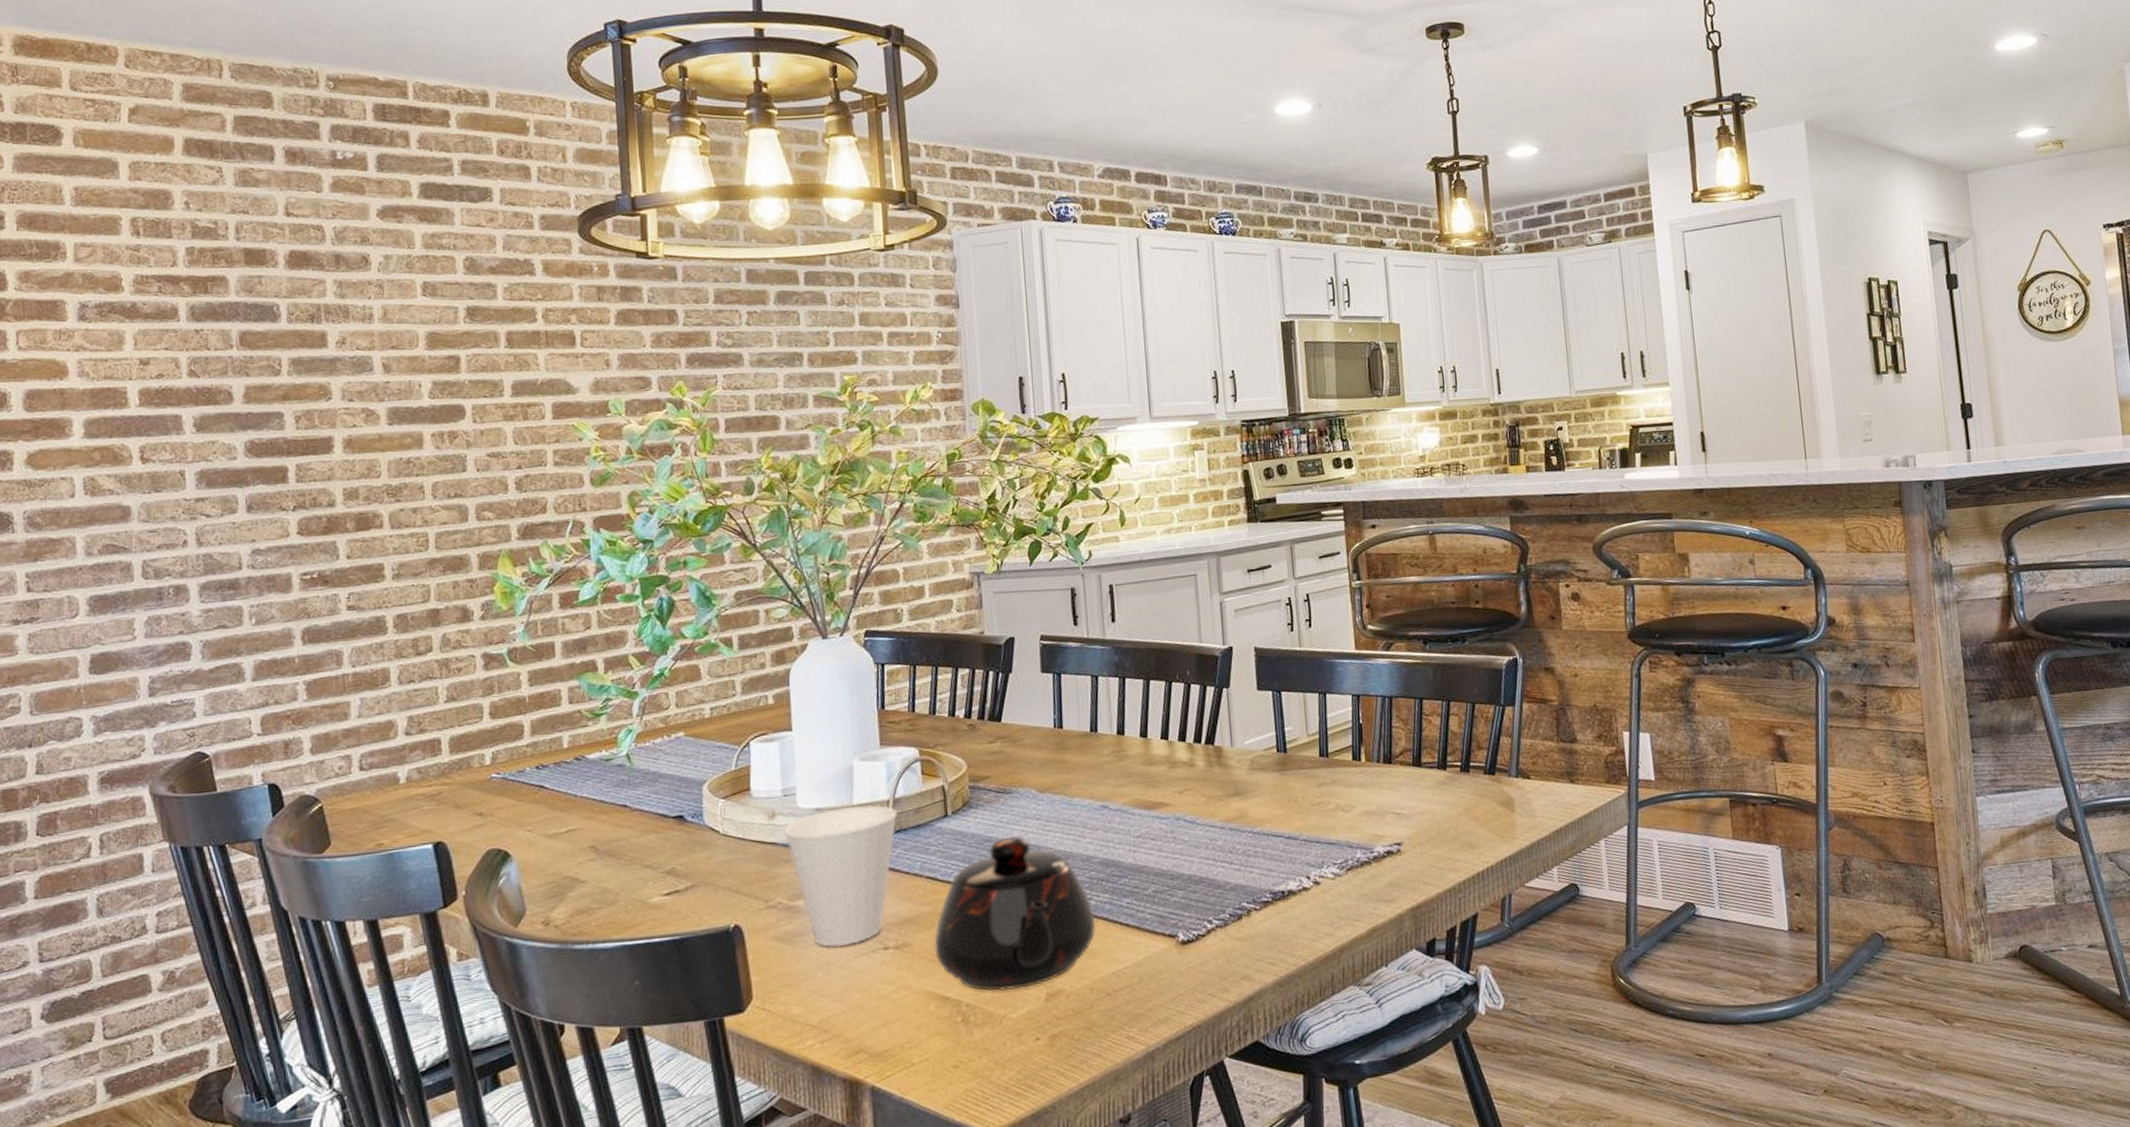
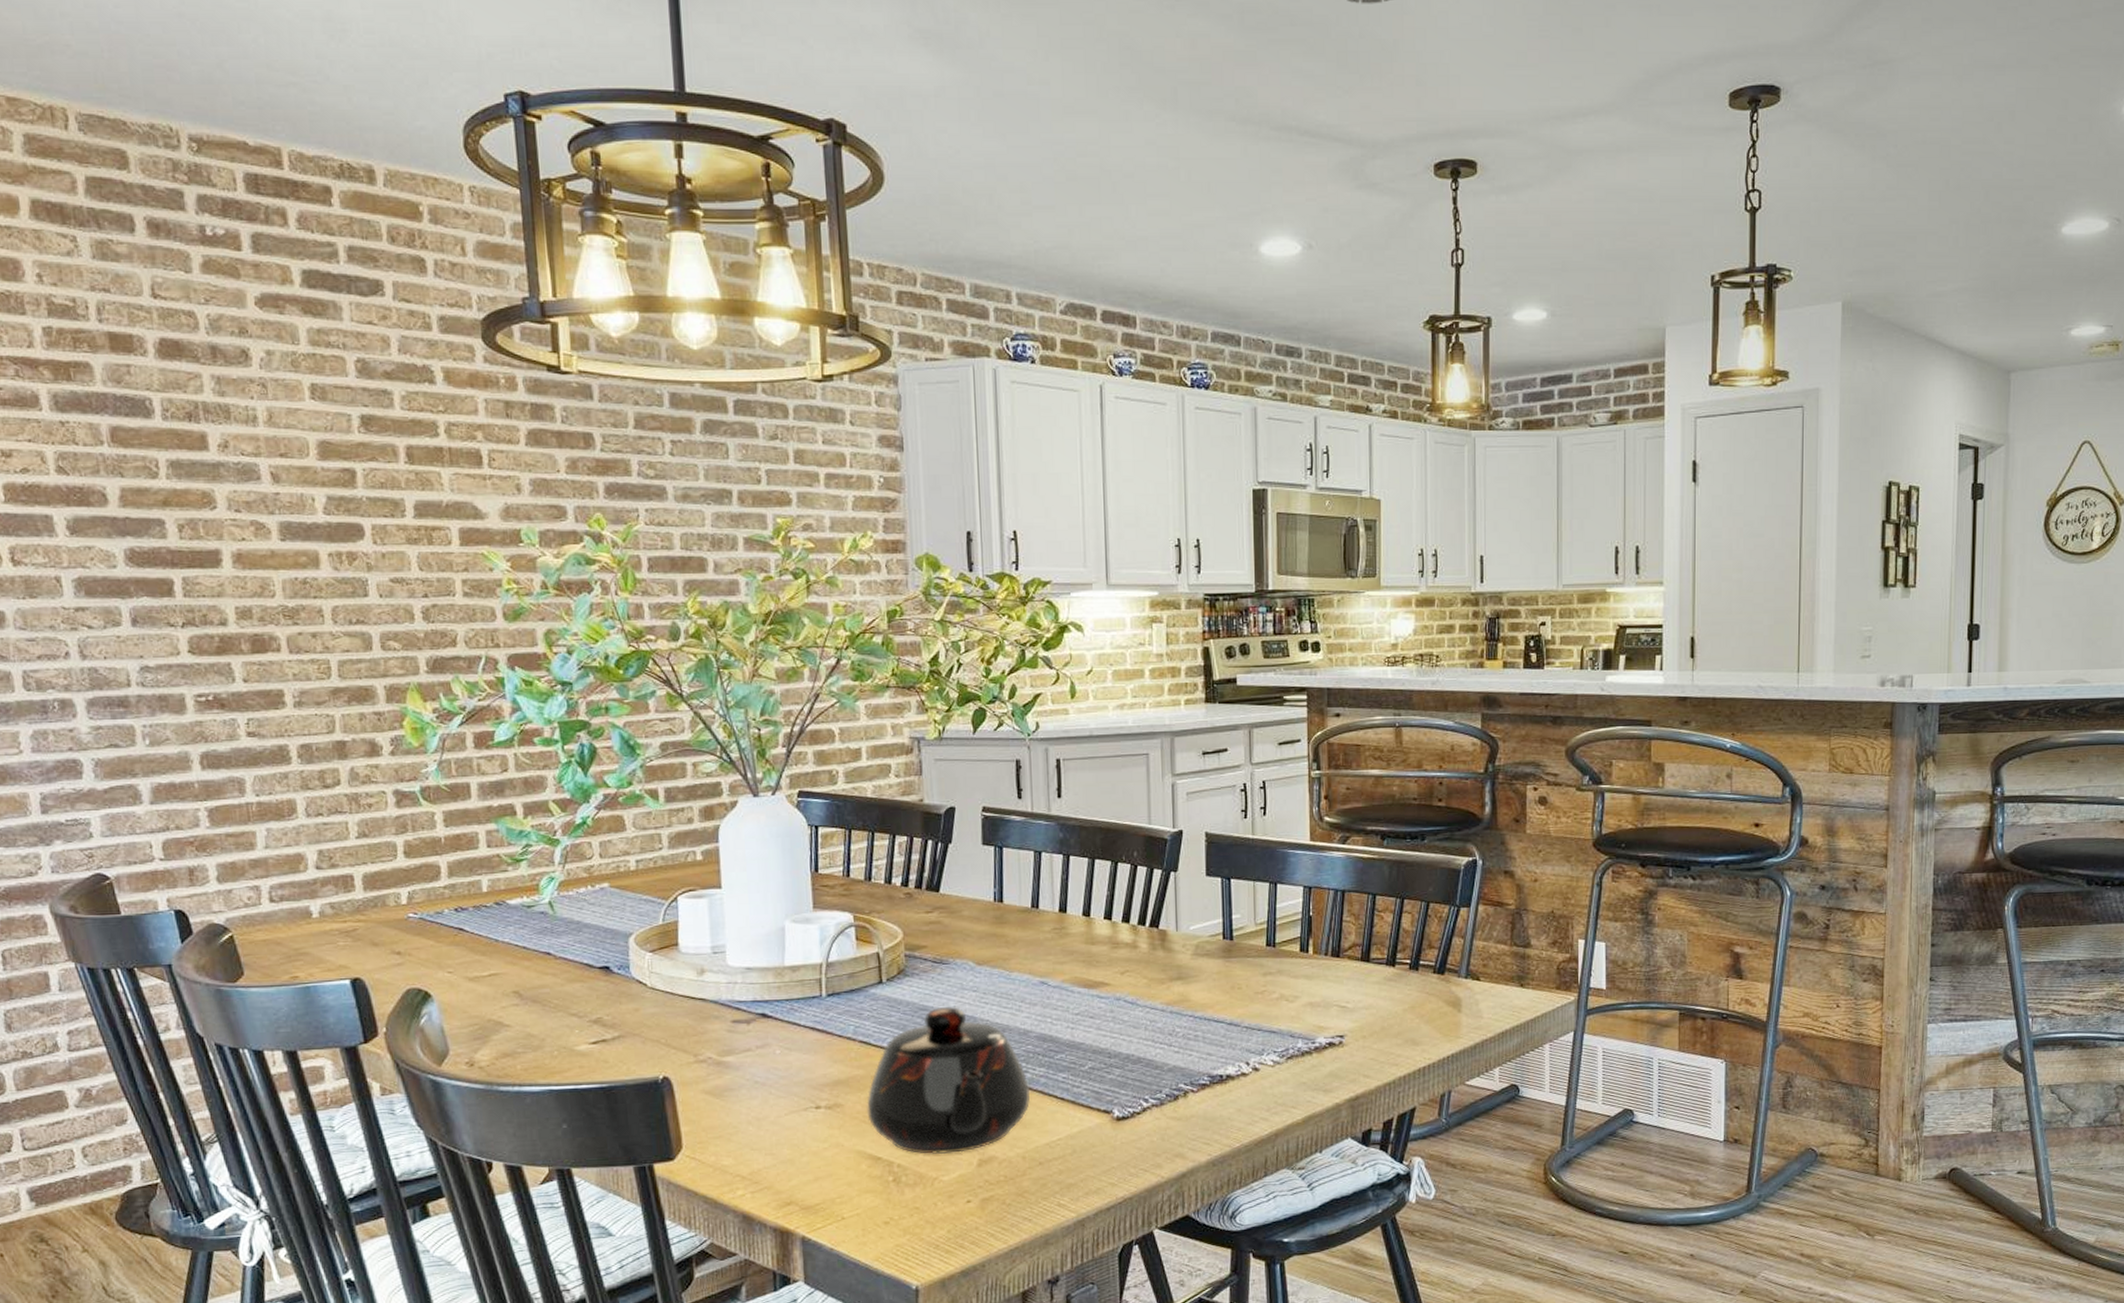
cup: present [784,804,898,947] -> none [713,966,831,1104]

